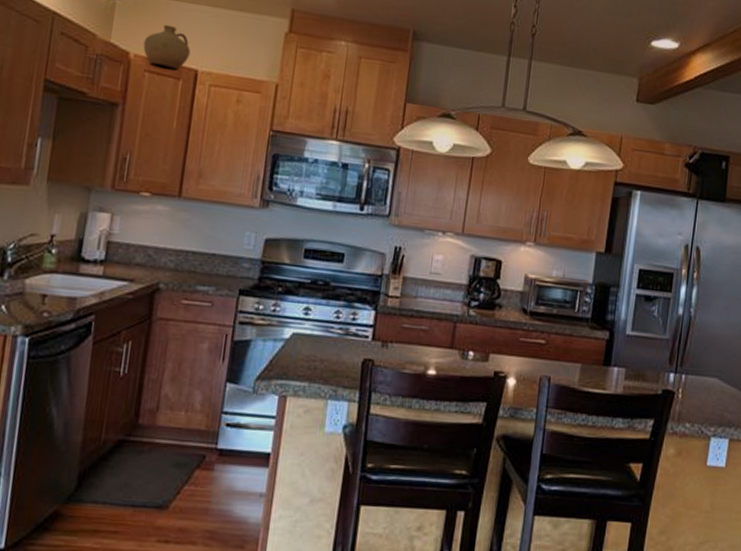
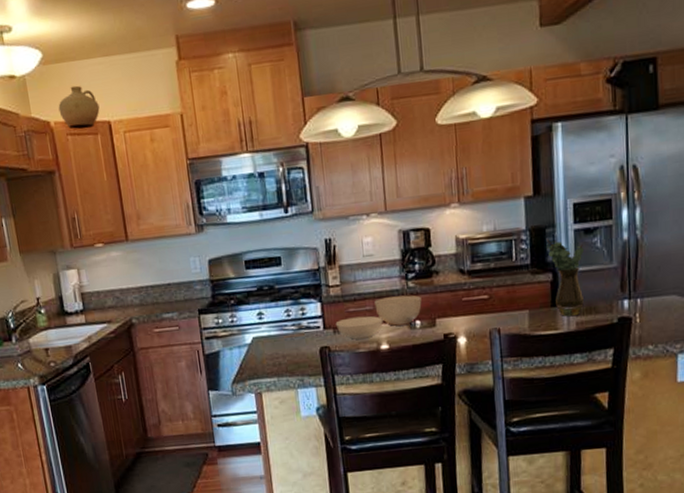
bowl: none [385,333,437,359] -> present [335,316,384,340]
bowl: none [430,320,480,354] -> present [374,295,422,326]
vase: none [607,298,642,380] -> present [546,239,584,317]

